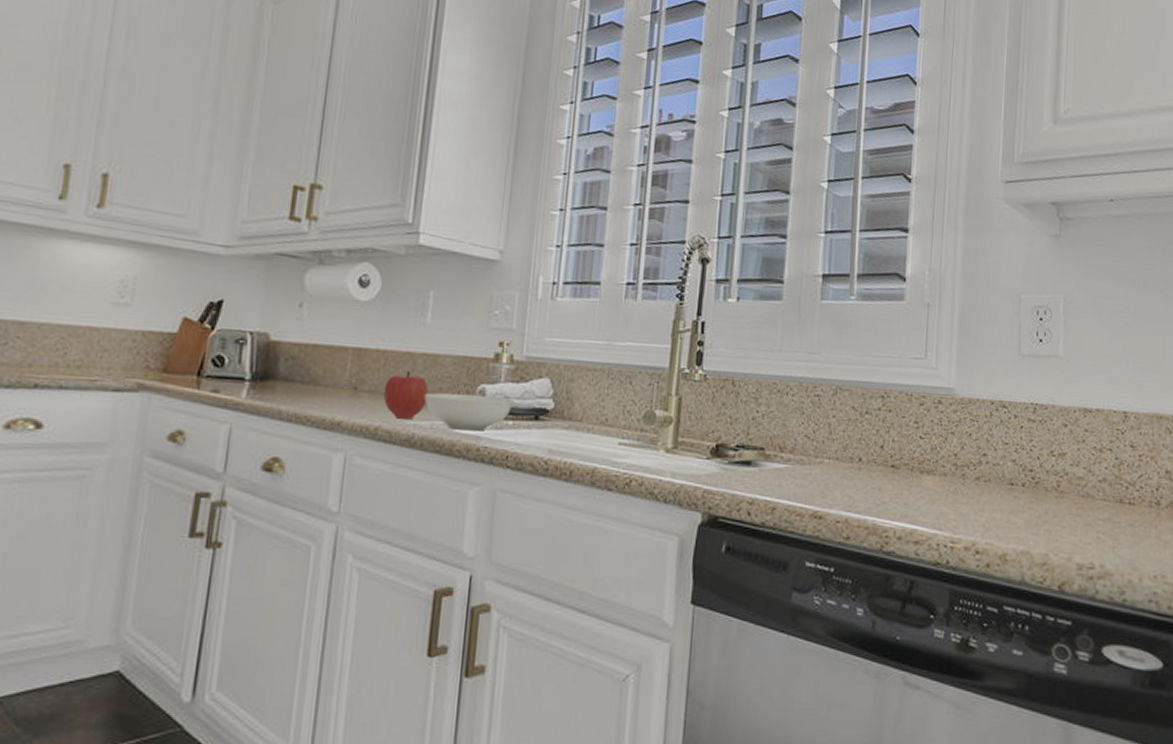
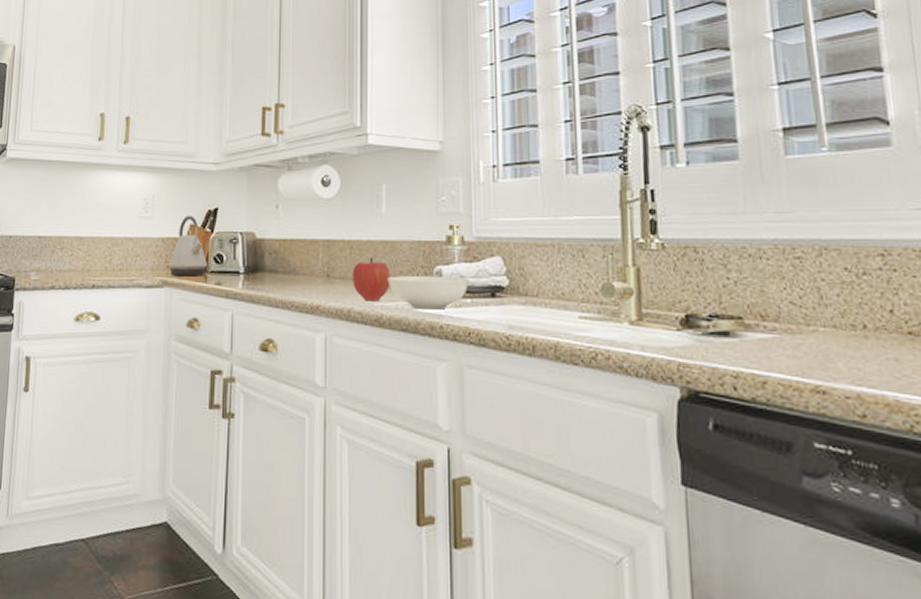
kettle: none [148,306,203,382] -> present [168,215,207,278]

